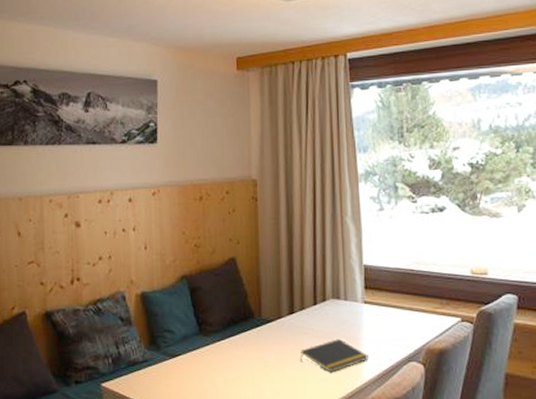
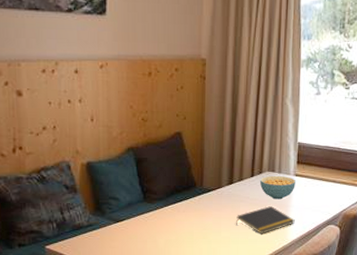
cereal bowl: none [323,303,365,331] -> present [259,175,296,200]

